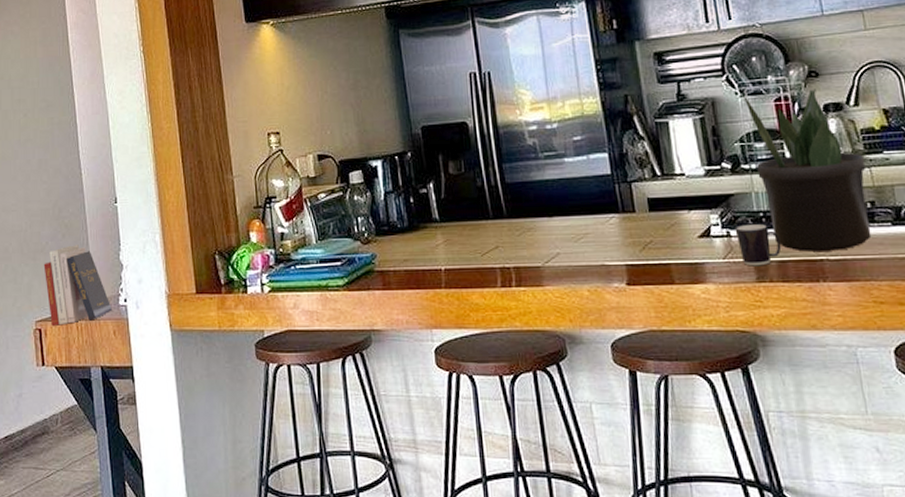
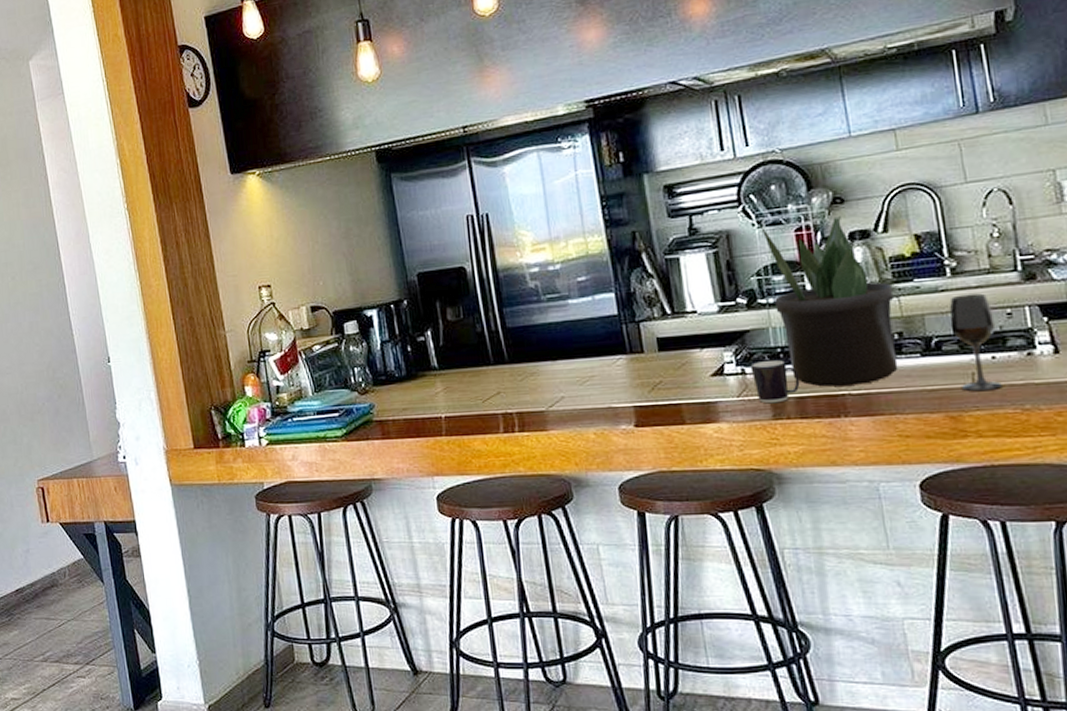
books: present [43,245,112,326] -> none [41,405,112,484]

